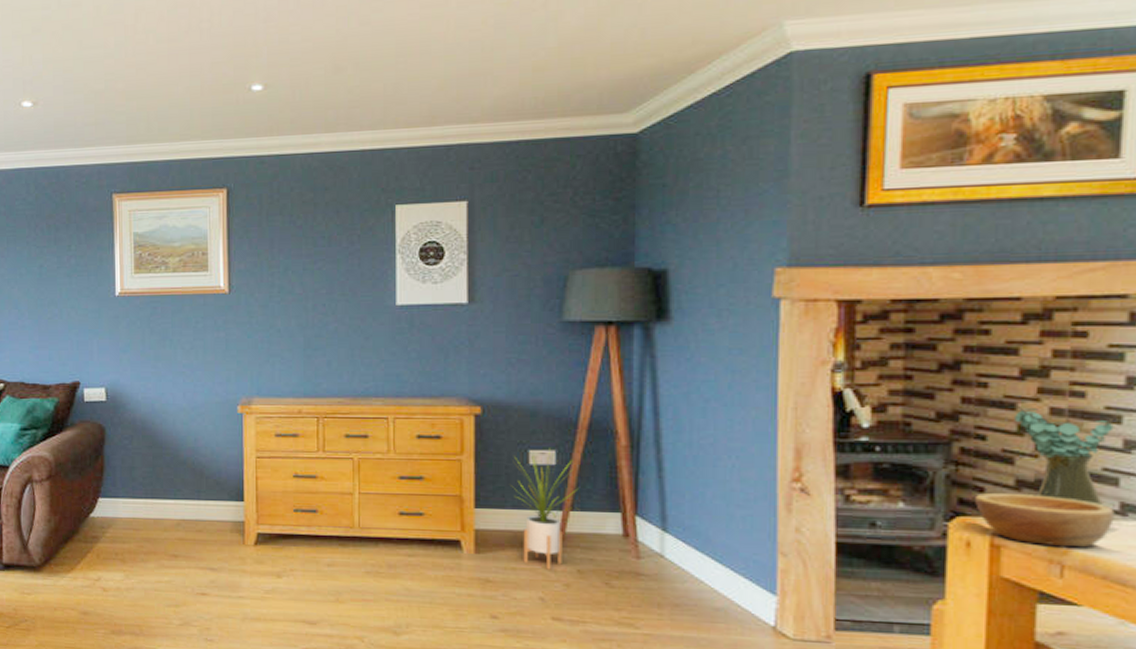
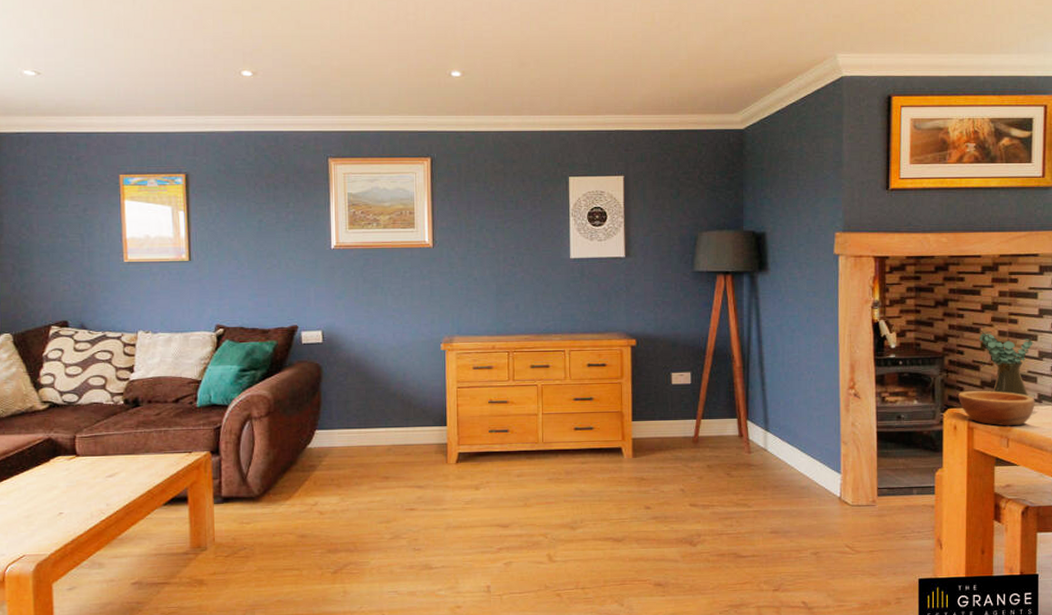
house plant: present [511,448,579,570] -> none [659,371,707,467]

